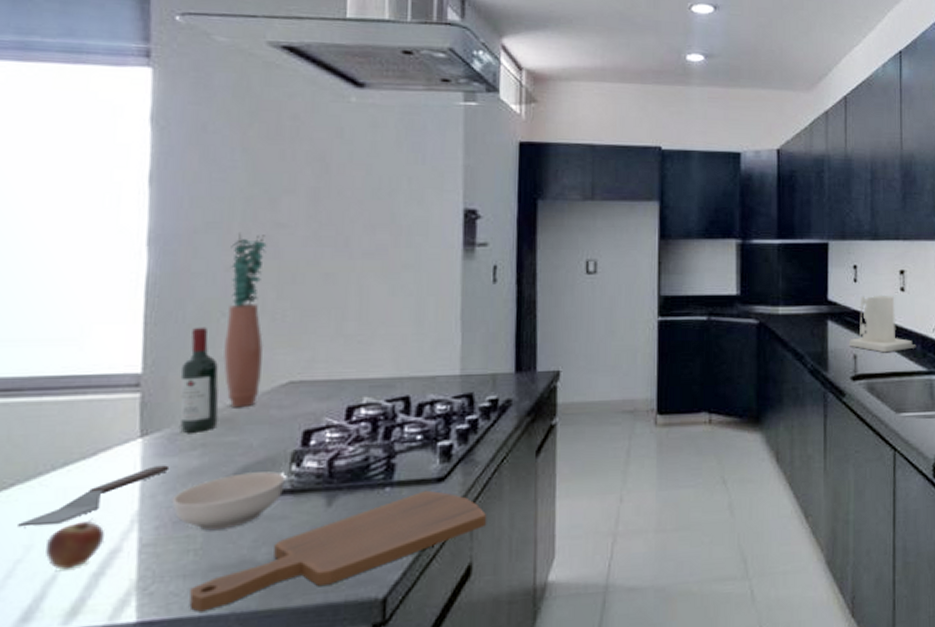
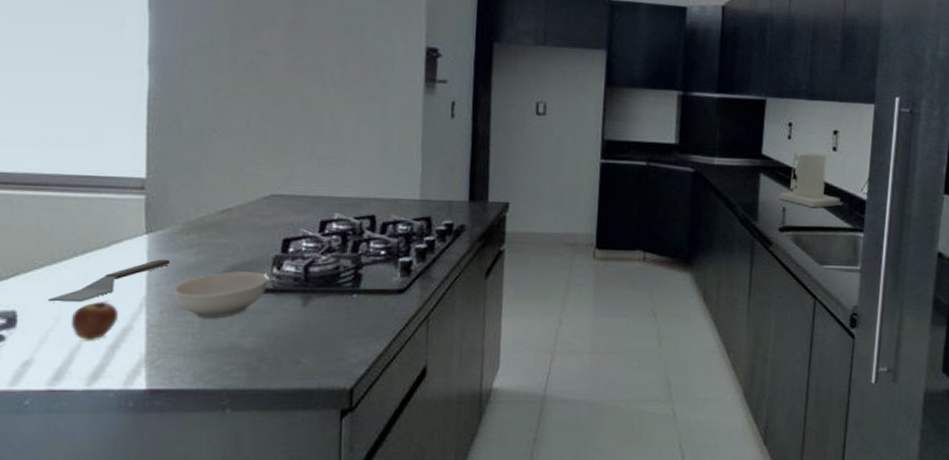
wine bottle: present [179,327,219,433] -> none [178,140,211,233]
cutting board: present [189,490,487,612] -> none [189,299,441,386]
vase: present [223,233,267,408] -> none [214,58,251,215]

